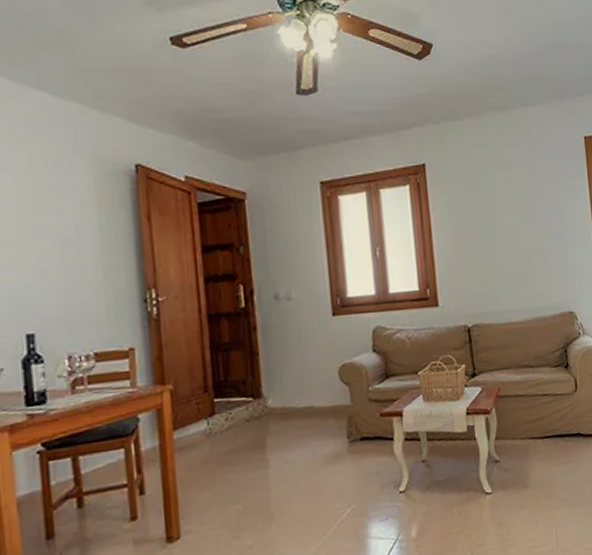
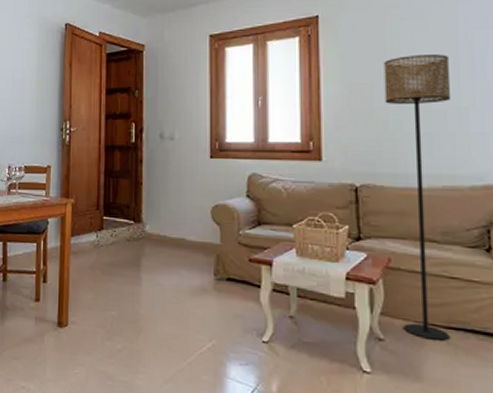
floor lamp: none [482,202,546,452] -> present [383,54,452,341]

